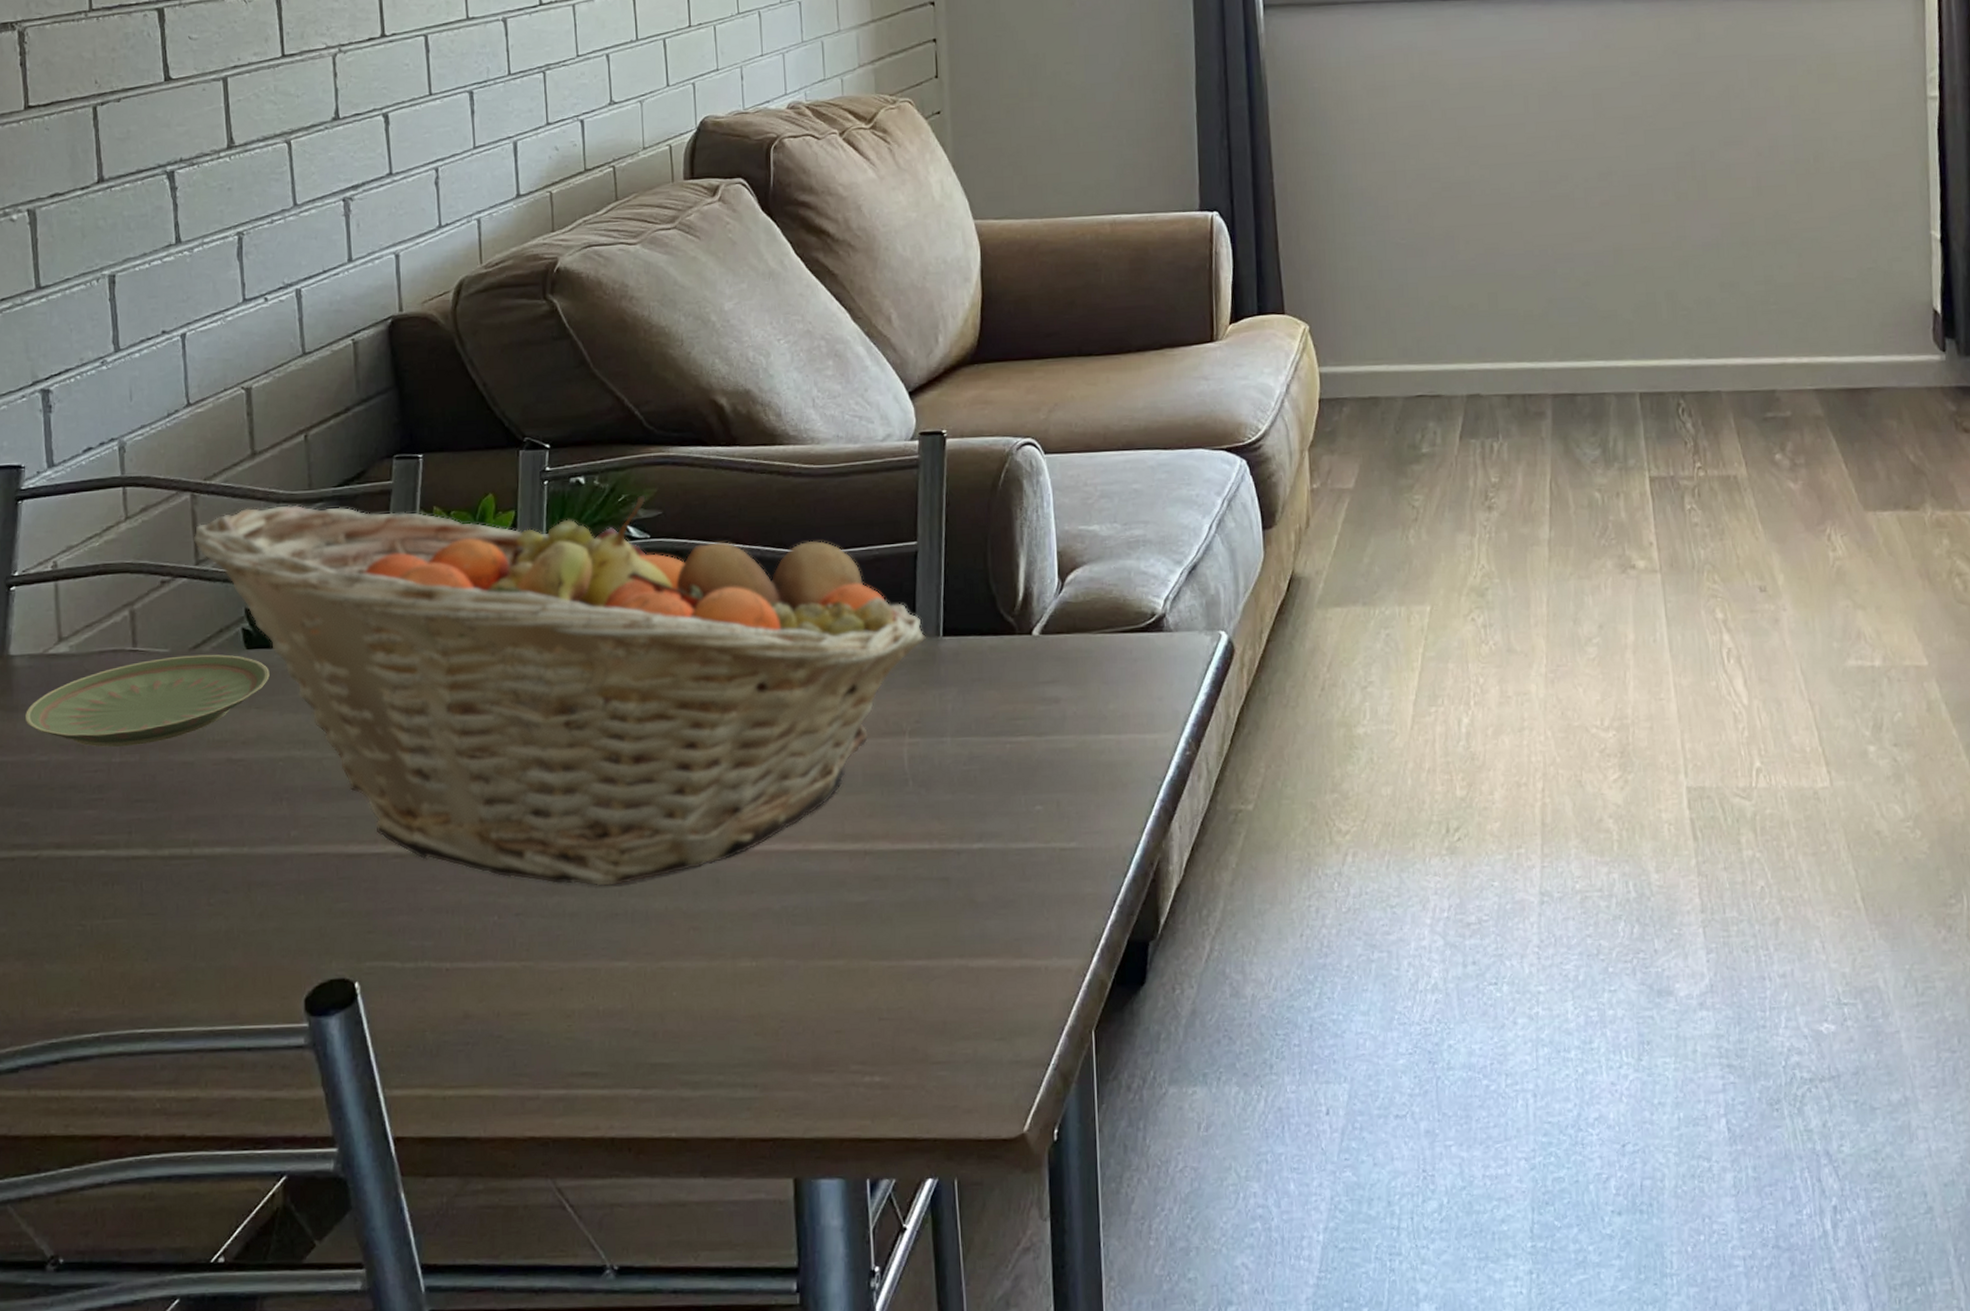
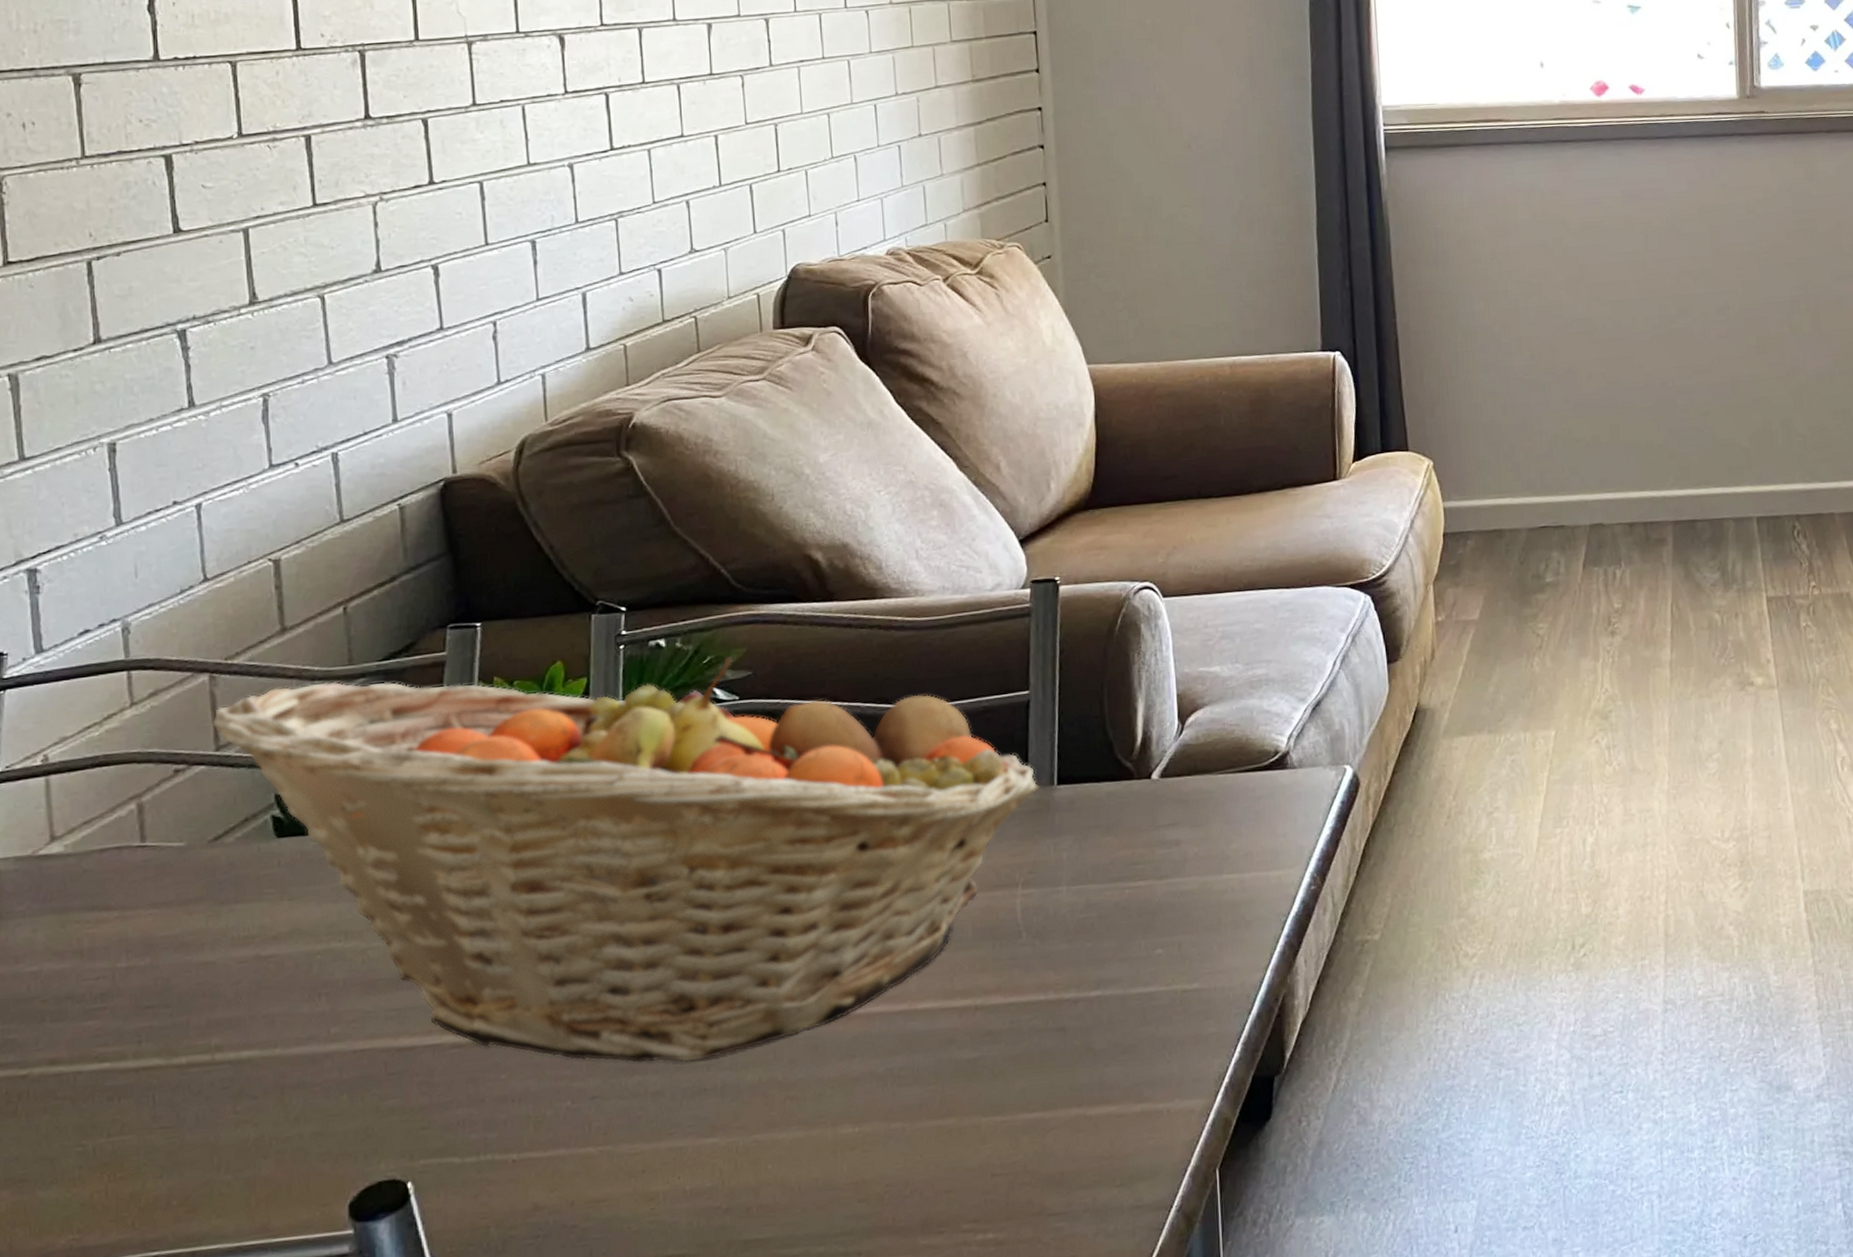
plate: present [24,654,270,747] -> none [10,845,305,953]

